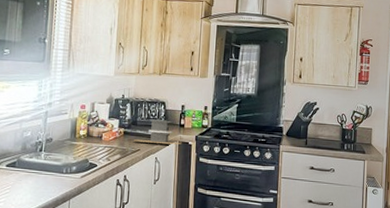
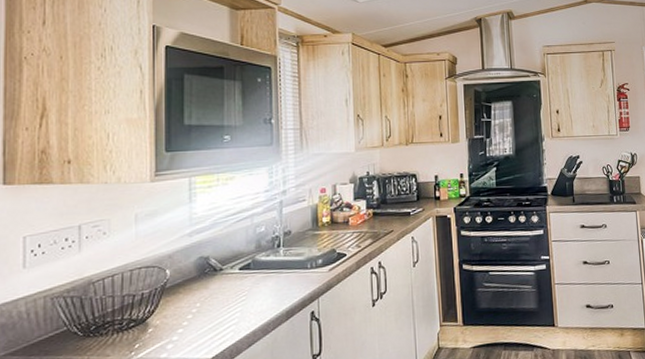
toaster: present [134,119,182,145] -> none [385,194,440,223]

